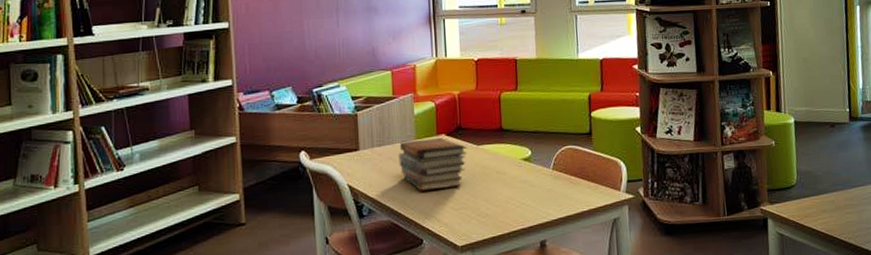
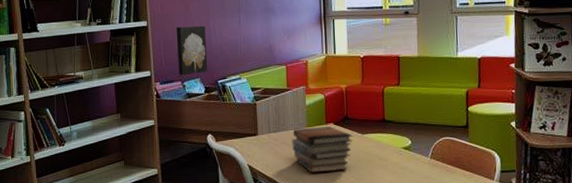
wall art: none [263,27,301,84] -> present [176,25,208,76]

